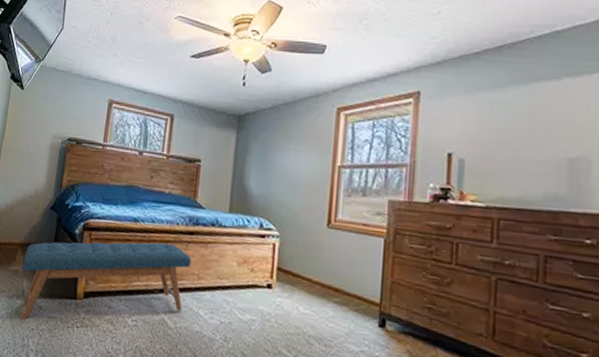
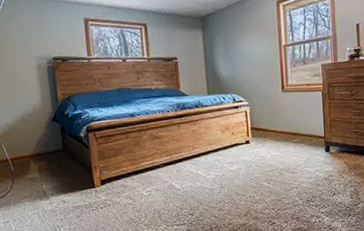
bench: present [21,242,192,320] -> none [37,127,185,215]

